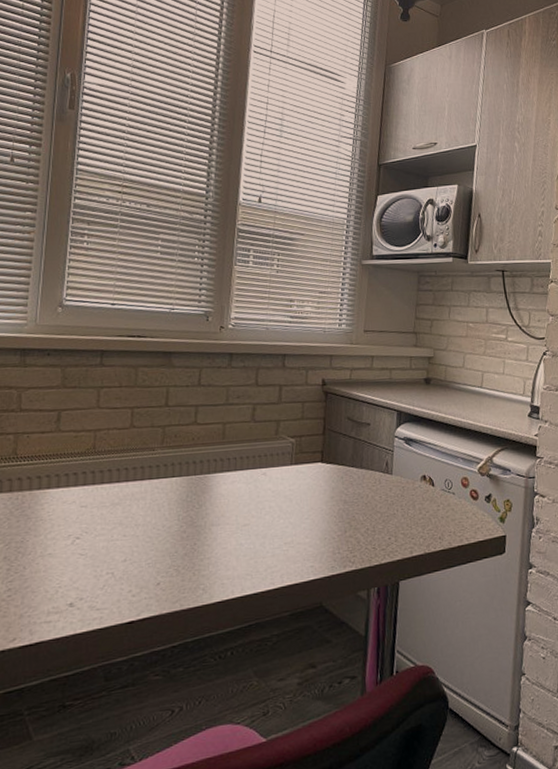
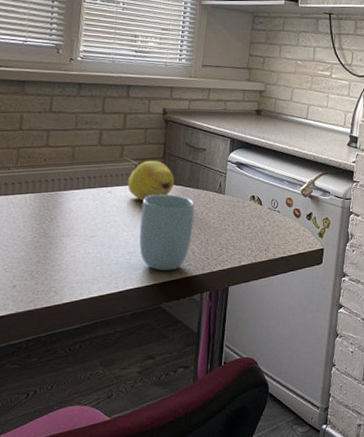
fruit: none [284,437,336,484] -> present [127,160,174,201]
cup: none [297,475,359,564] -> present [139,194,195,271]

